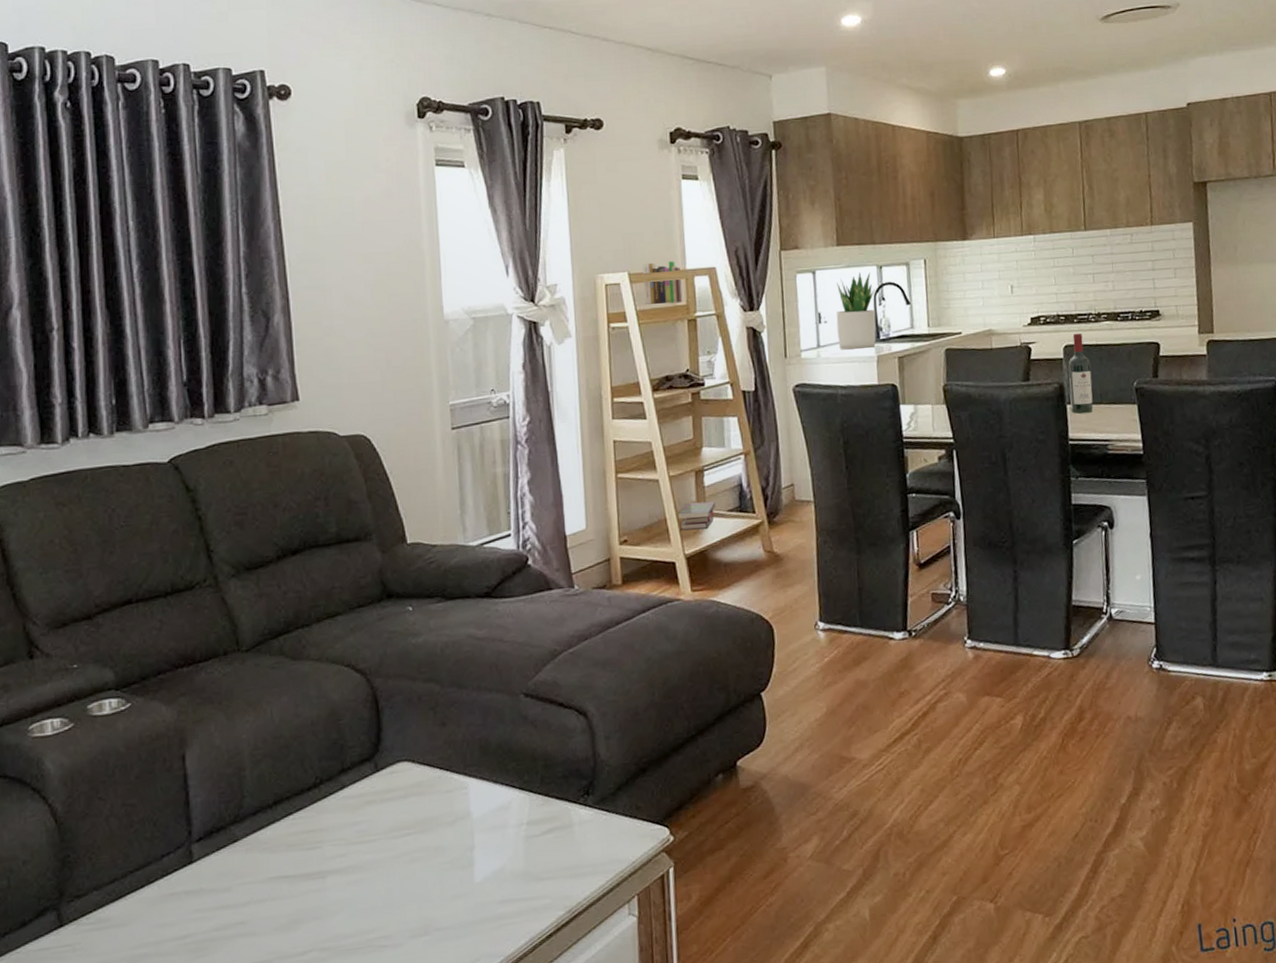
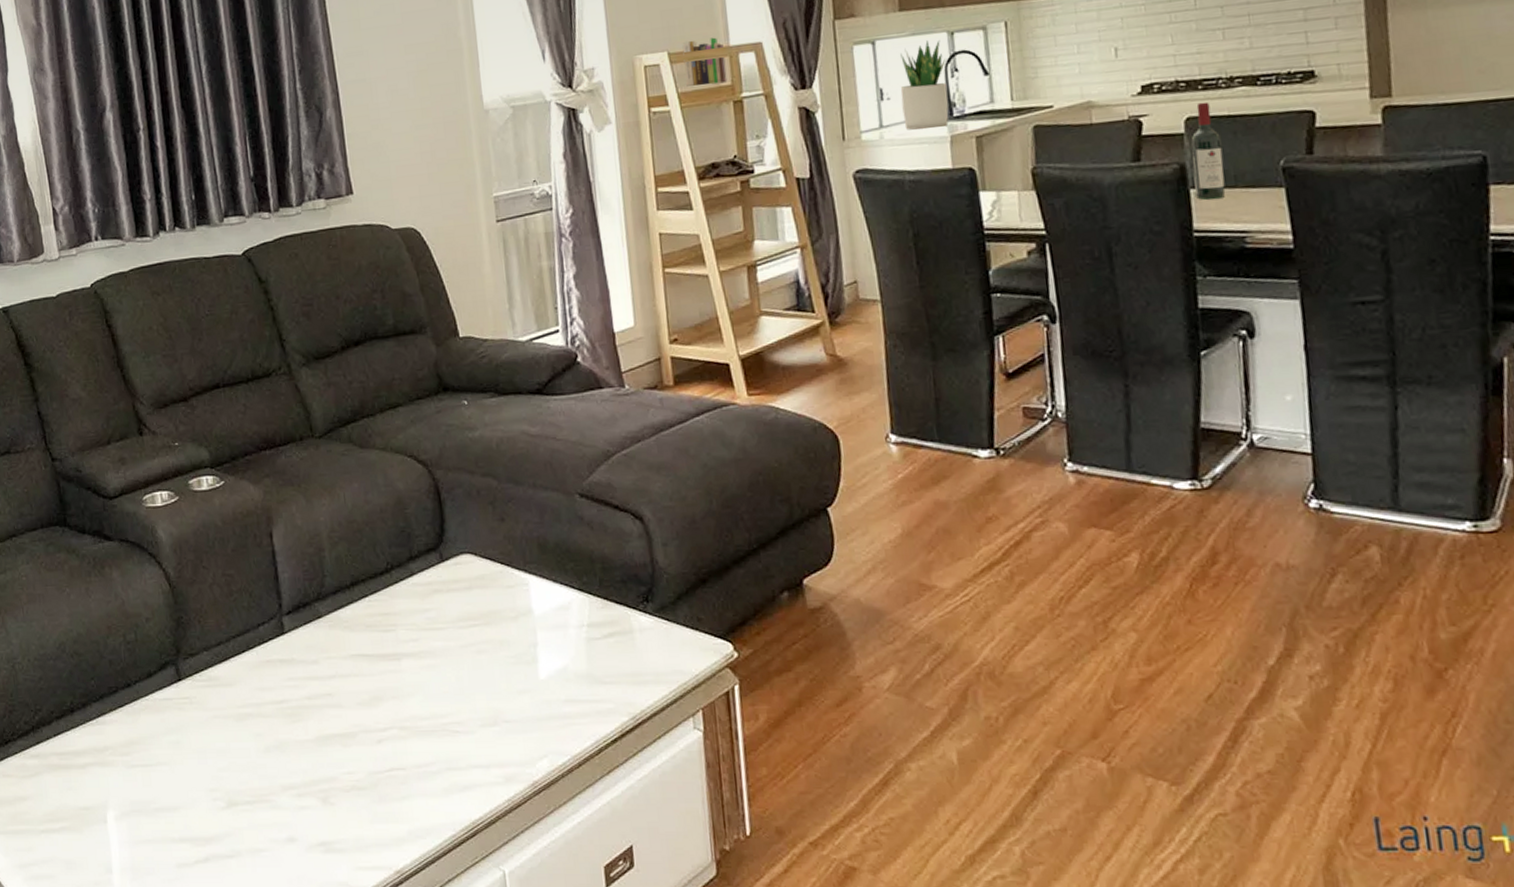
books: present [678,501,716,531] -> none [730,298,772,330]

